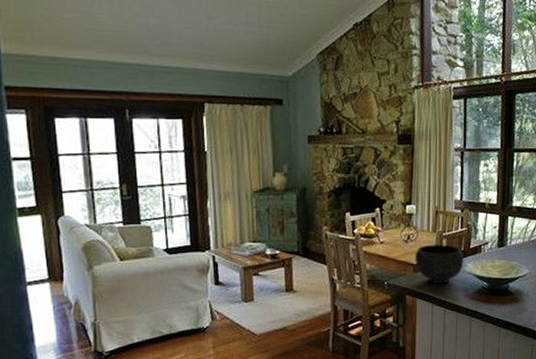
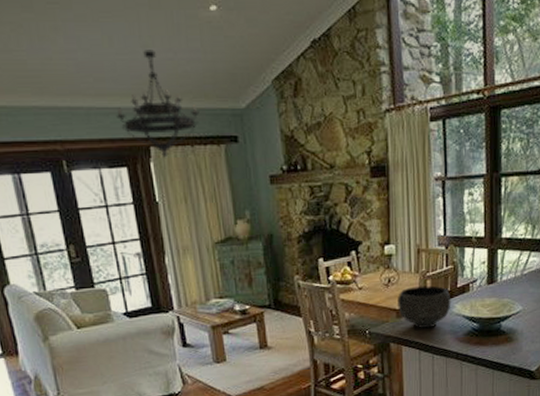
chandelier: none [177,21,251,115] -> present [115,50,200,159]

